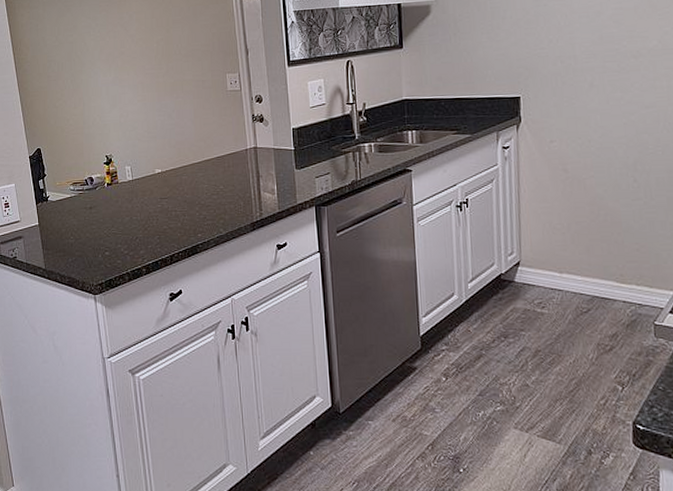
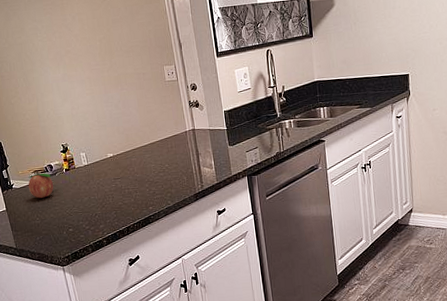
fruit: none [65,182,93,215] -> present [28,170,54,199]

